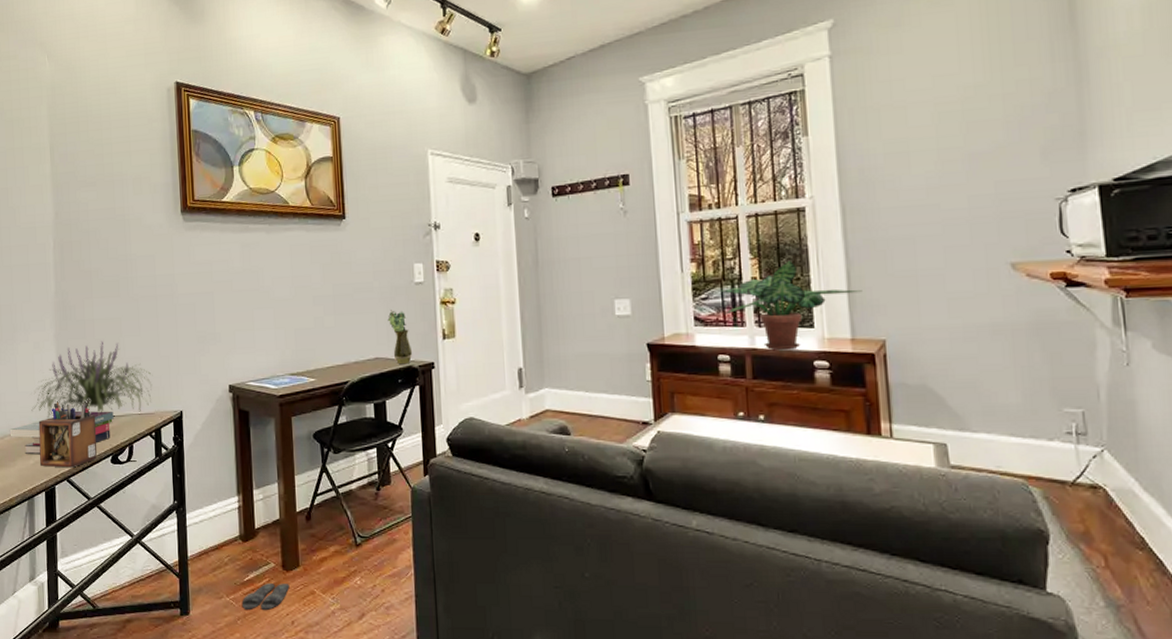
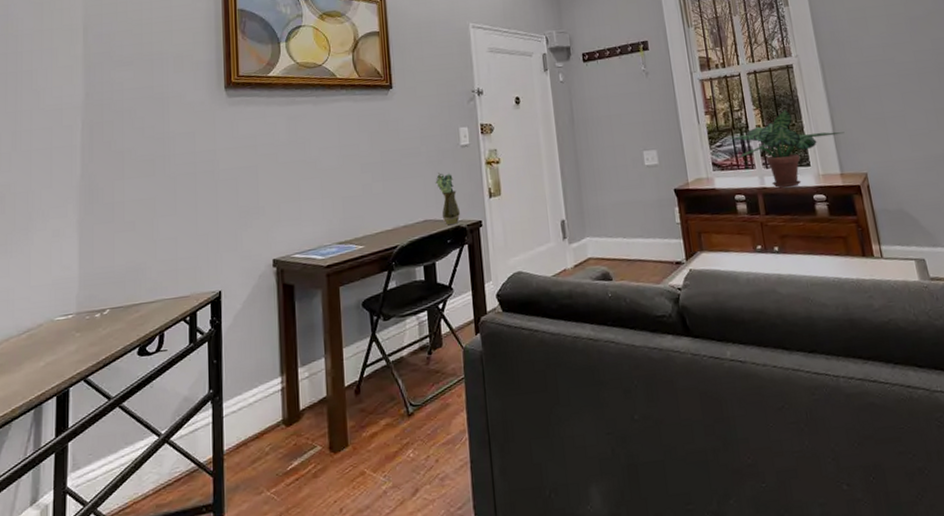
books: present [9,410,114,455] -> none [17,298,143,356]
plant: present [31,341,153,419] -> none [45,223,188,313]
desk organizer: present [38,399,97,468] -> none [53,287,122,368]
slippers: present [241,583,290,610] -> none [284,467,338,503]

